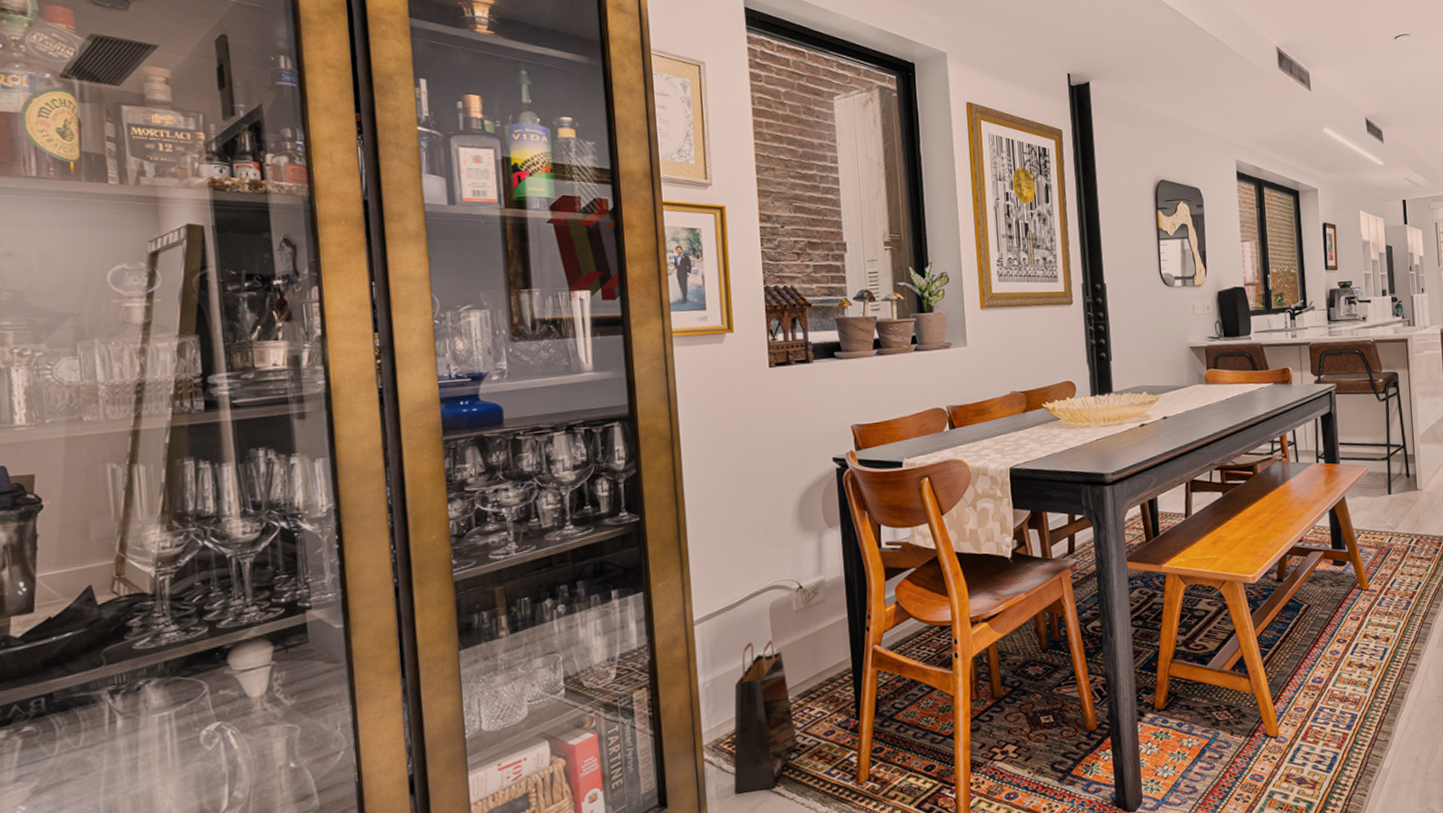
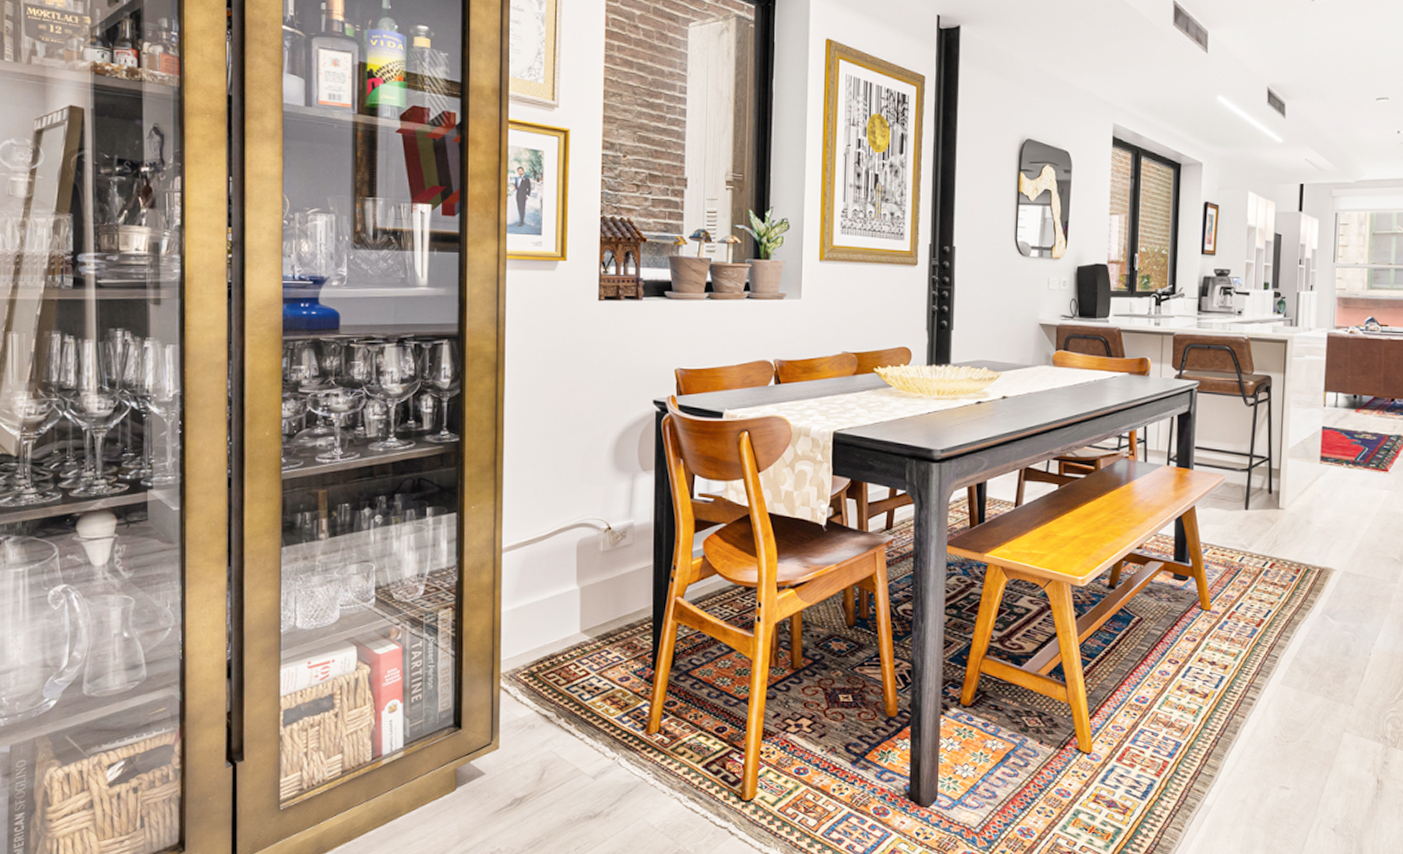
shopping bag: present [733,639,797,794] -> none [527,577,592,726]

